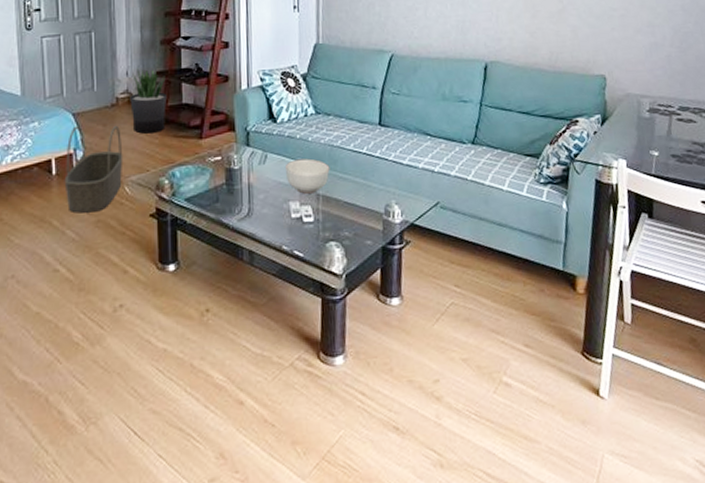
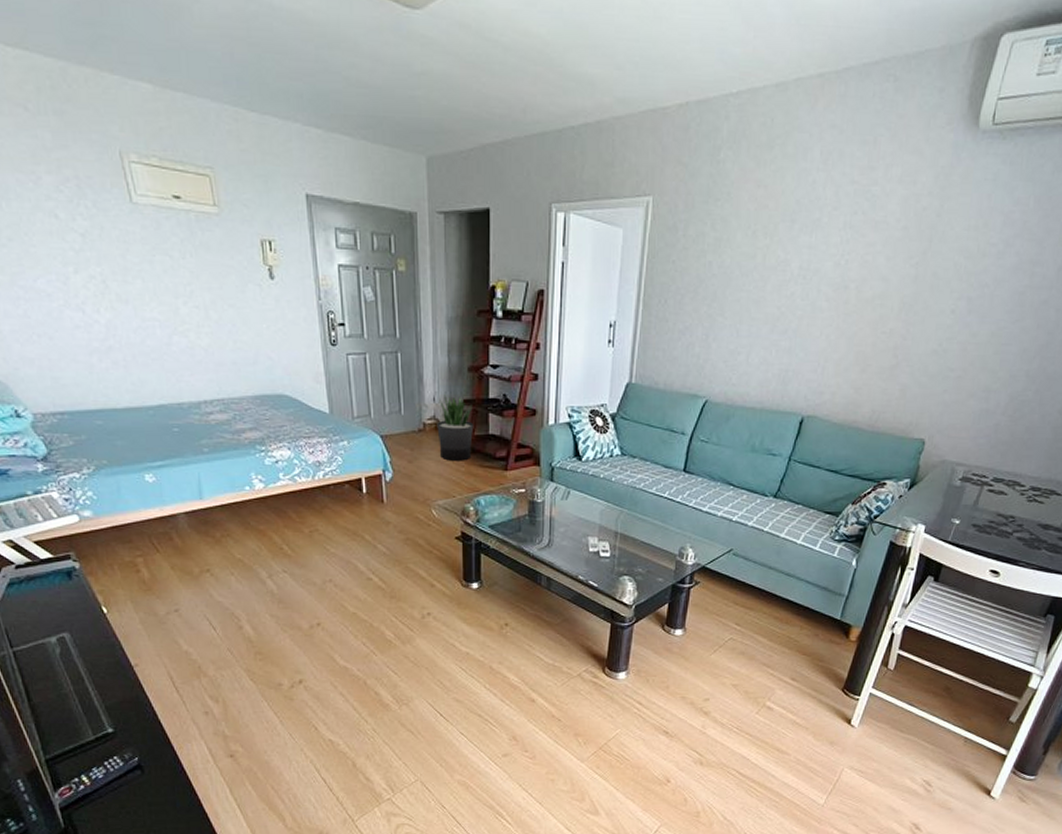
basket: present [64,125,123,213] -> none [374,448,431,531]
bowl: present [286,158,330,194] -> none [587,498,630,531]

